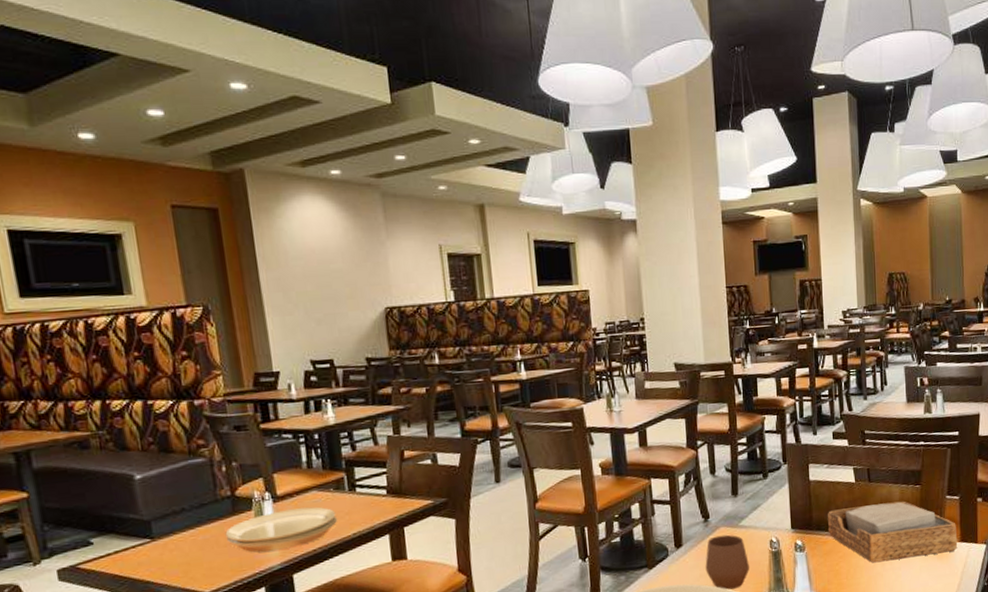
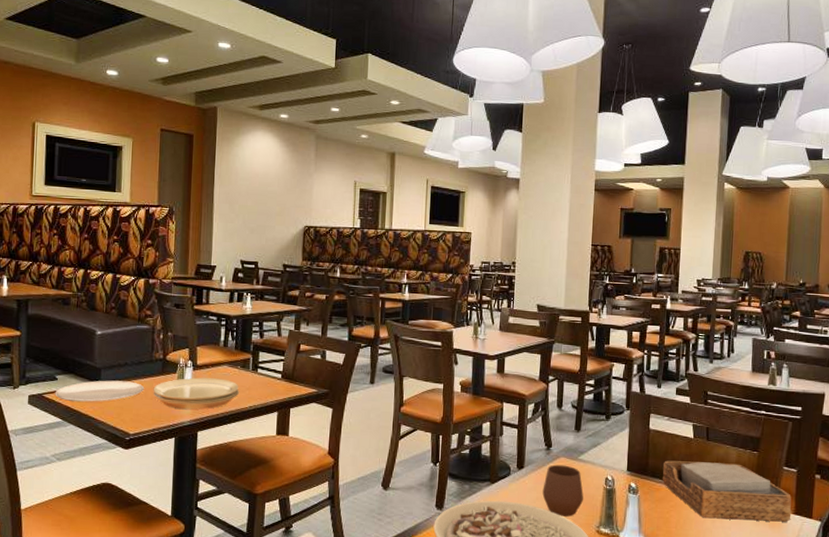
plate: none [93,529,214,568] -> present [55,380,145,403]

